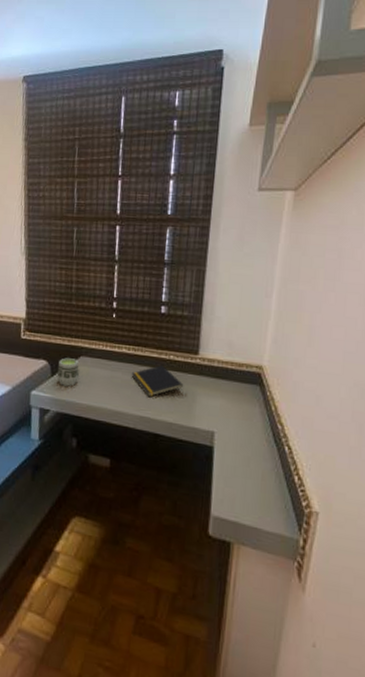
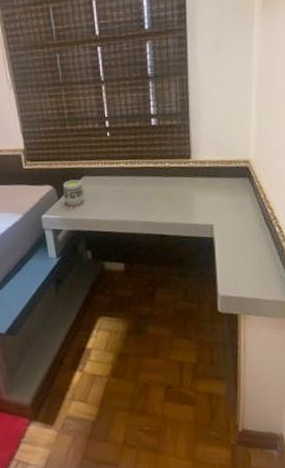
notepad: present [131,364,184,398] -> none [132,172,181,204]

